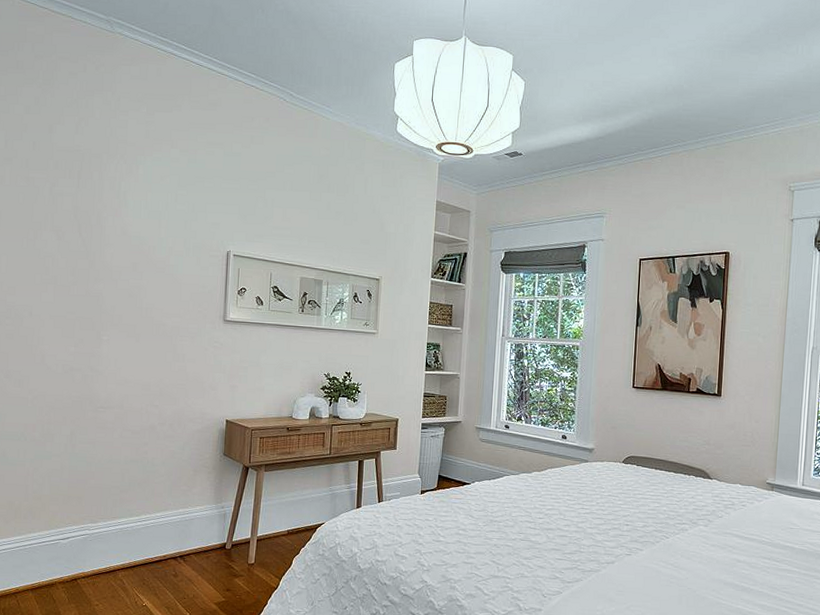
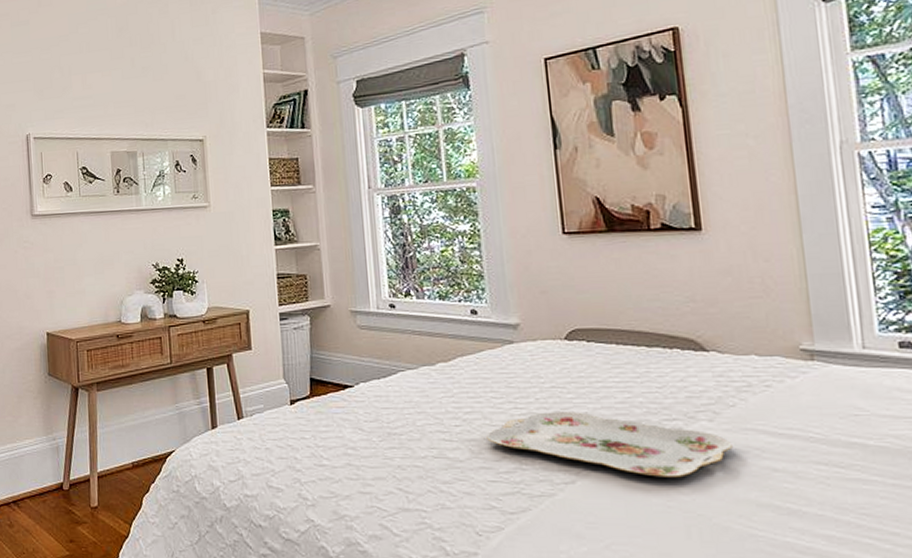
serving tray: none [559,512,716,563] -> present [486,412,733,478]

